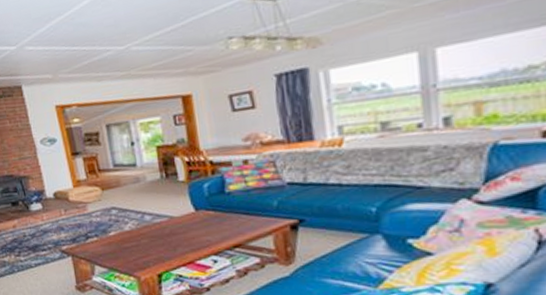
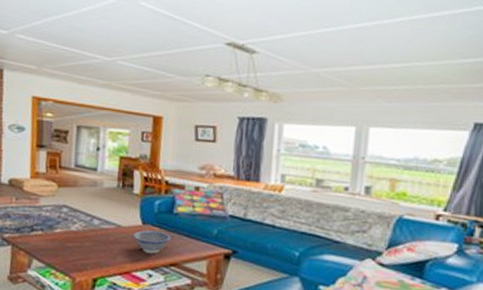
decorative bowl: none [187,214,230,240] -> present [132,230,172,254]

